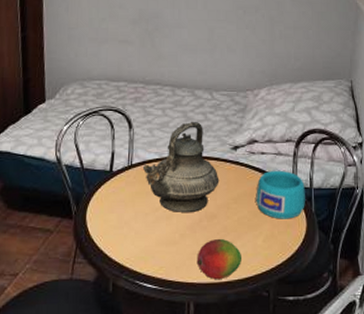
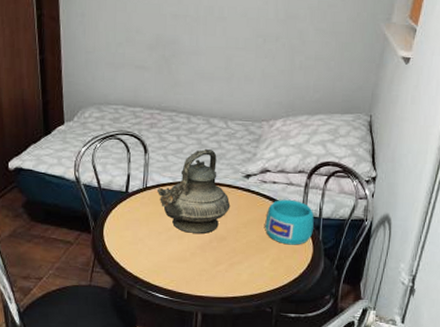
fruit: present [196,238,243,279] -> none [205,258,249,294]

